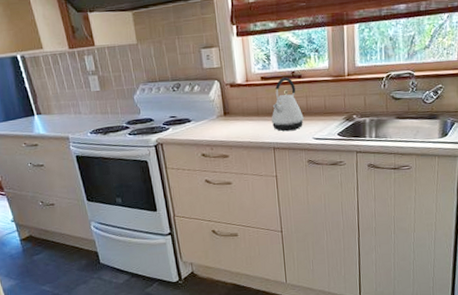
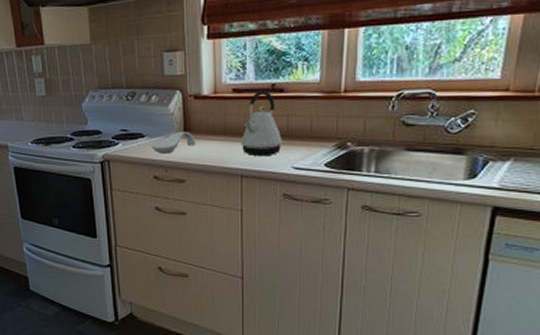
spoon rest: none [197,114,235,135] -> present [151,131,196,154]

